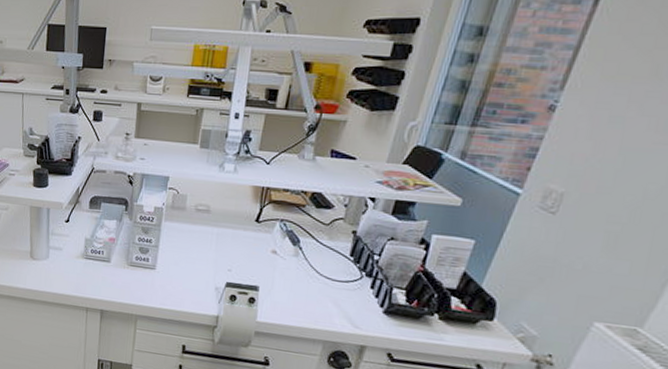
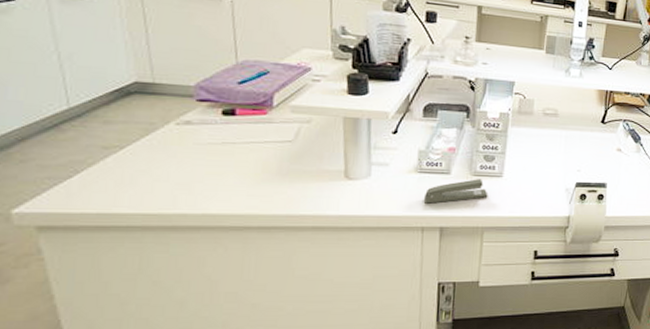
stapler: none [88,269,142,288] -> present [423,179,488,204]

